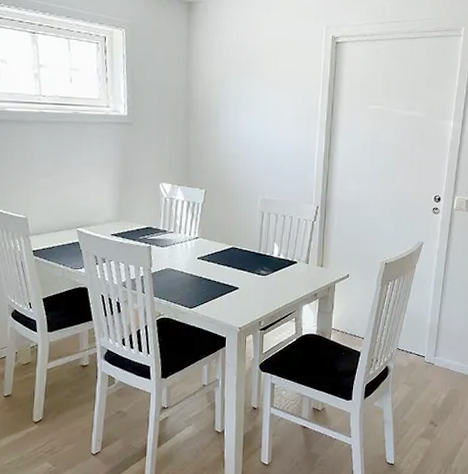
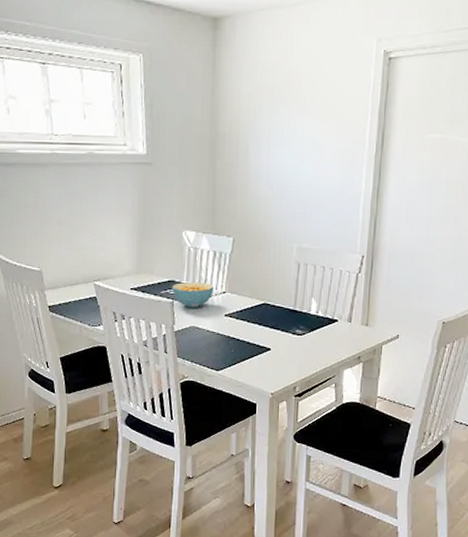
cereal bowl: none [149,228,188,252] -> present [172,281,214,308]

